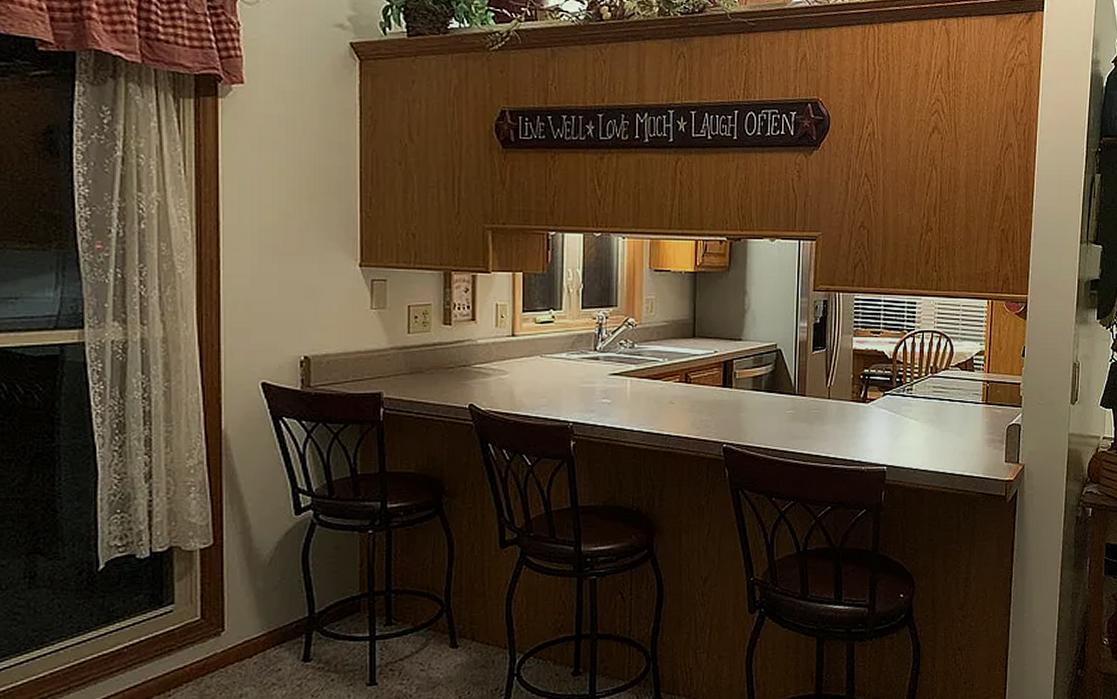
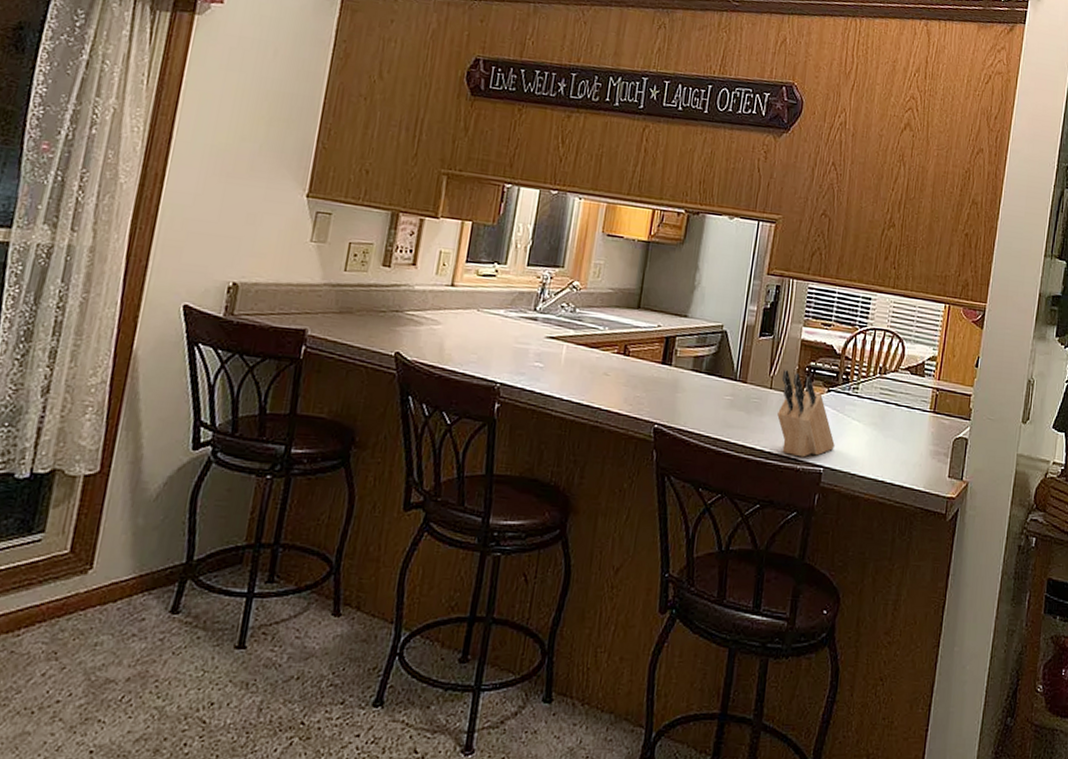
knife block: none [838,380,895,459] -> present [777,370,835,458]

